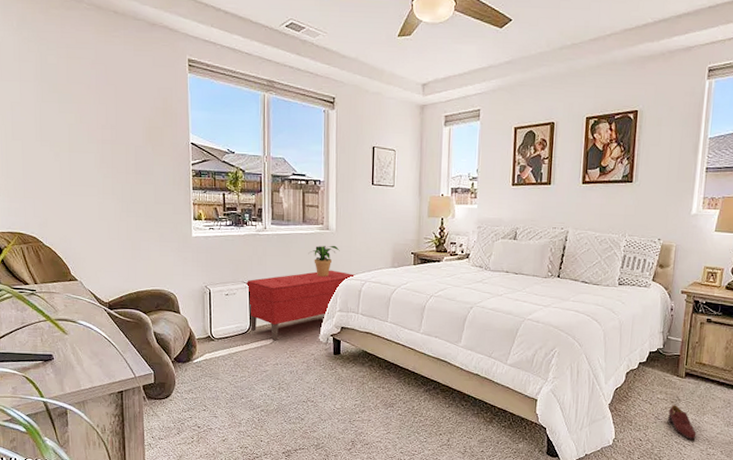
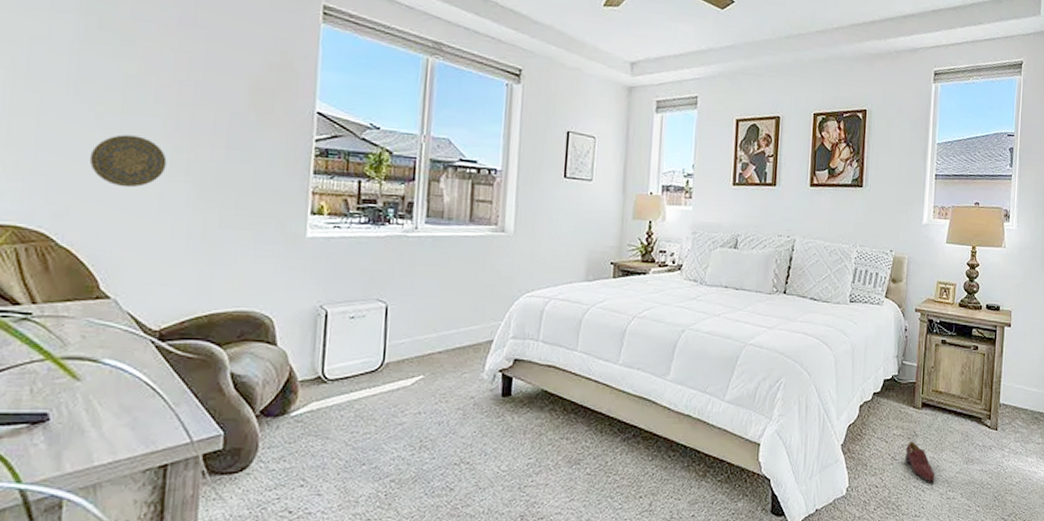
decorative plate: none [54,167,100,205] -> present [89,134,167,188]
bench: present [245,270,356,341] -> none [381,284,538,381]
potted plant: present [308,245,340,277] -> none [474,252,518,293]

